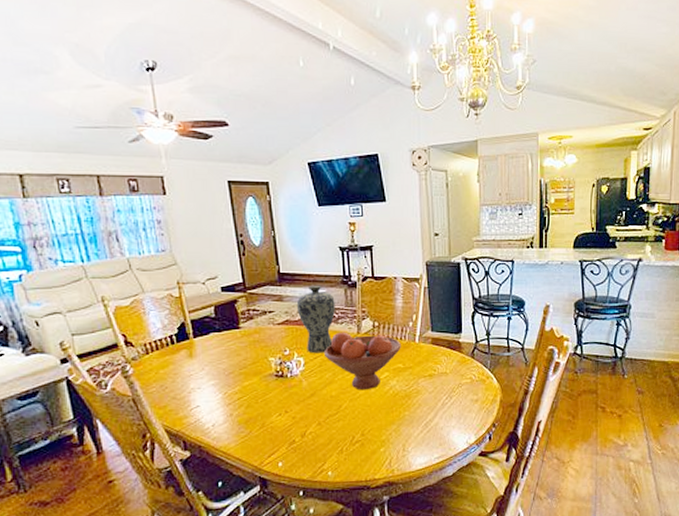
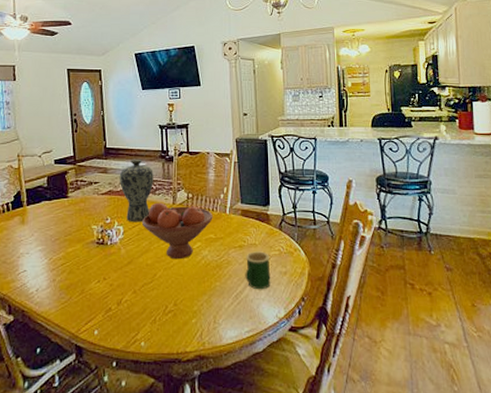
mug: none [435,380,462,418] -> present [245,251,271,290]

